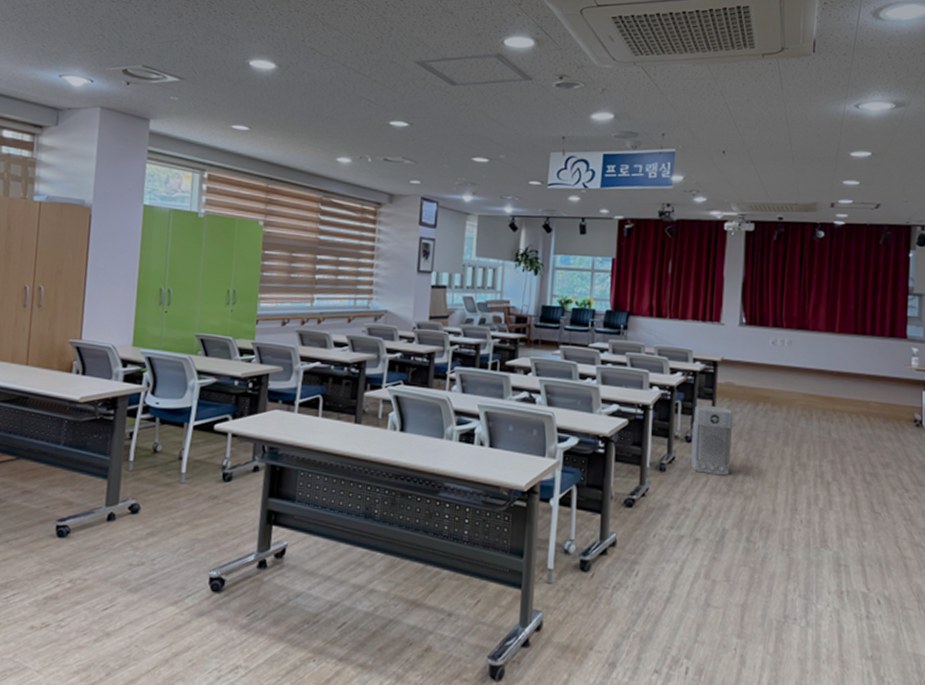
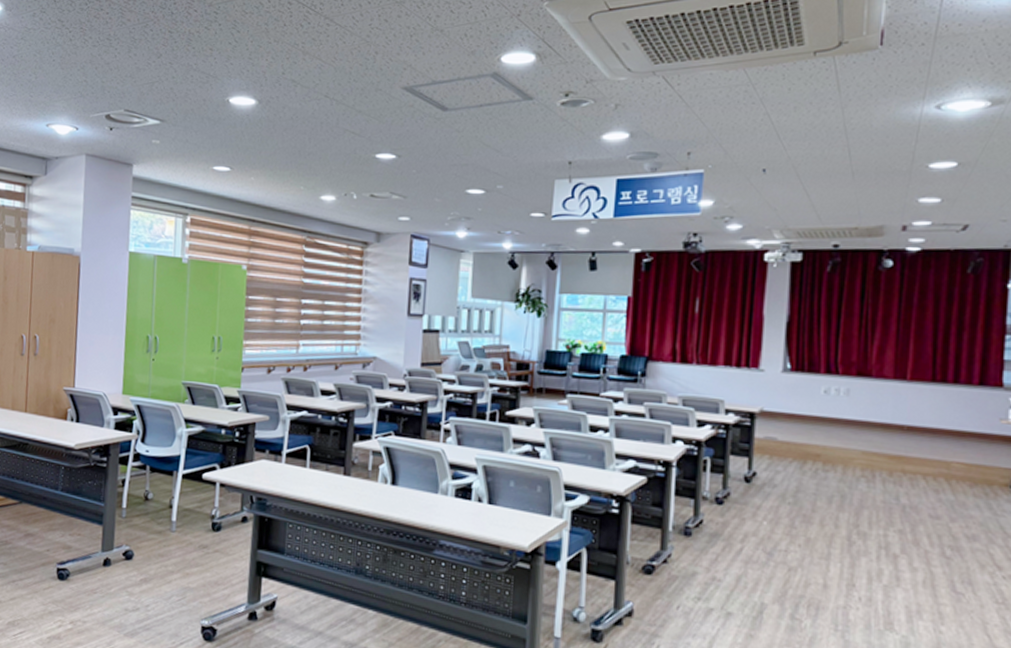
air purifier: present [690,405,732,476] -> none [721,462,774,543]

